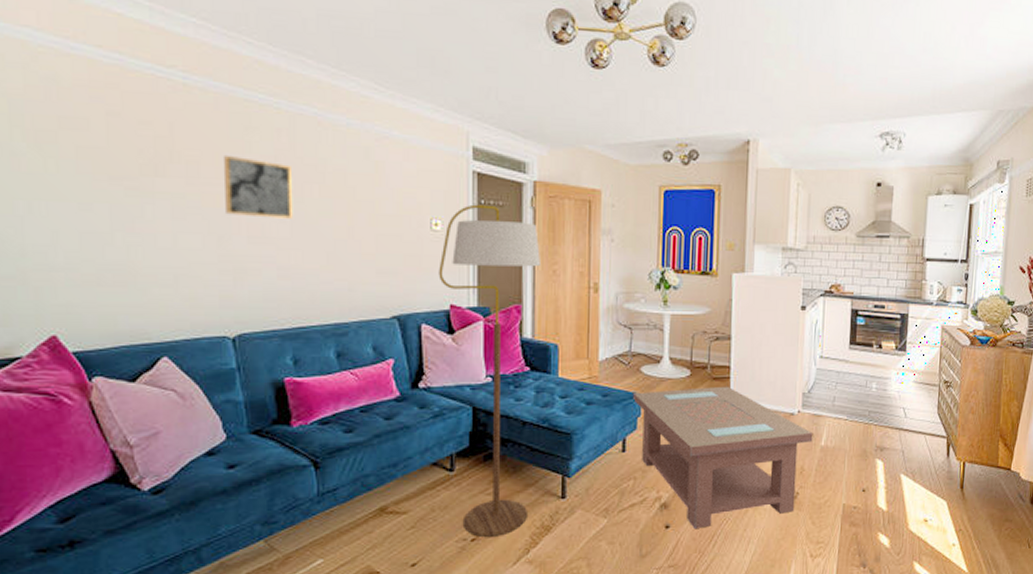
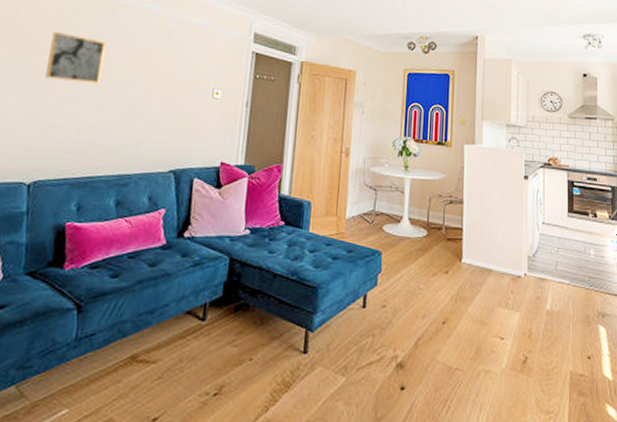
floor lamp: present [439,204,540,537] -> none [207,78,302,391]
coffee table: present [633,386,813,528] -> none [375,246,539,391]

